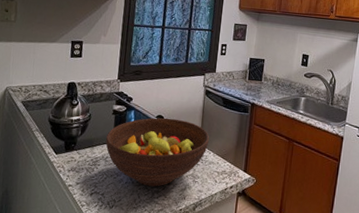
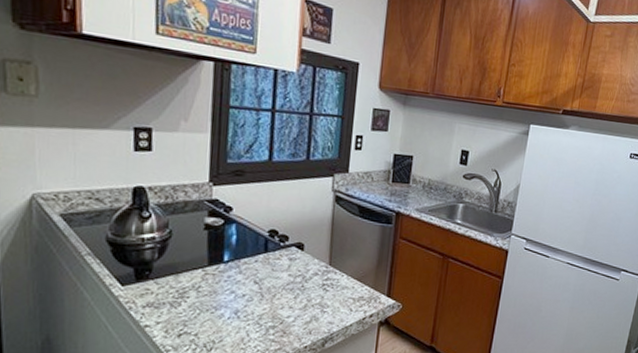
fruit bowl: present [106,117,210,187] -> none [196,232,342,321]

